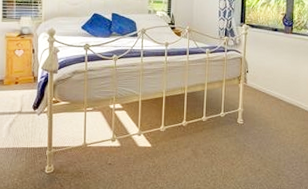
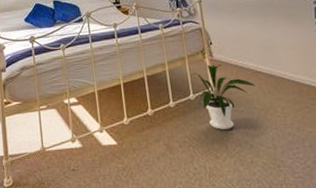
house plant: none [225,89,276,143] -> present [191,64,255,130]

